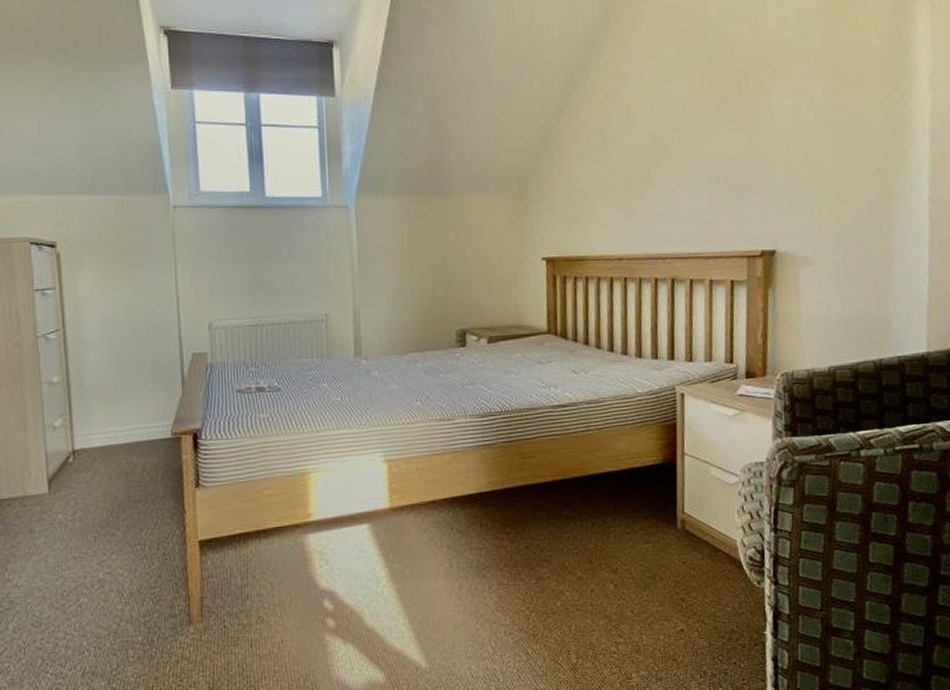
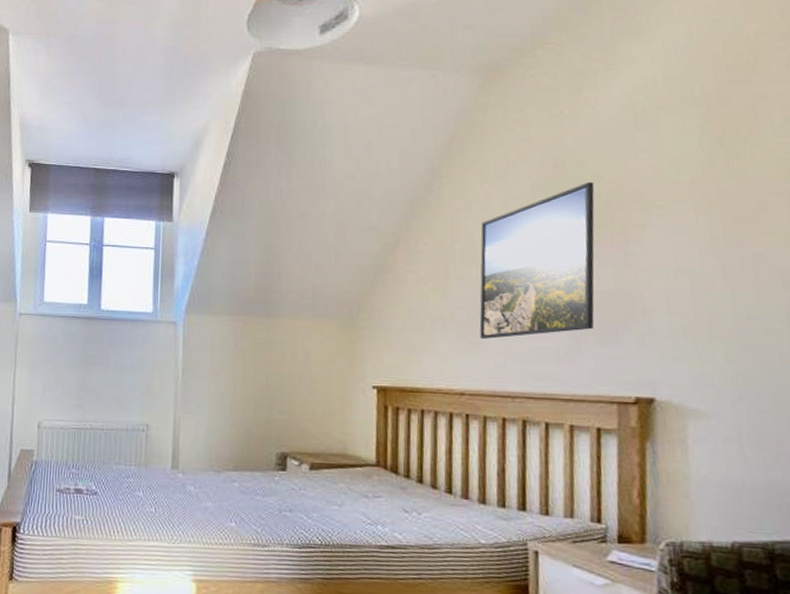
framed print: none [635,50,732,205] -> present [479,182,595,339]

